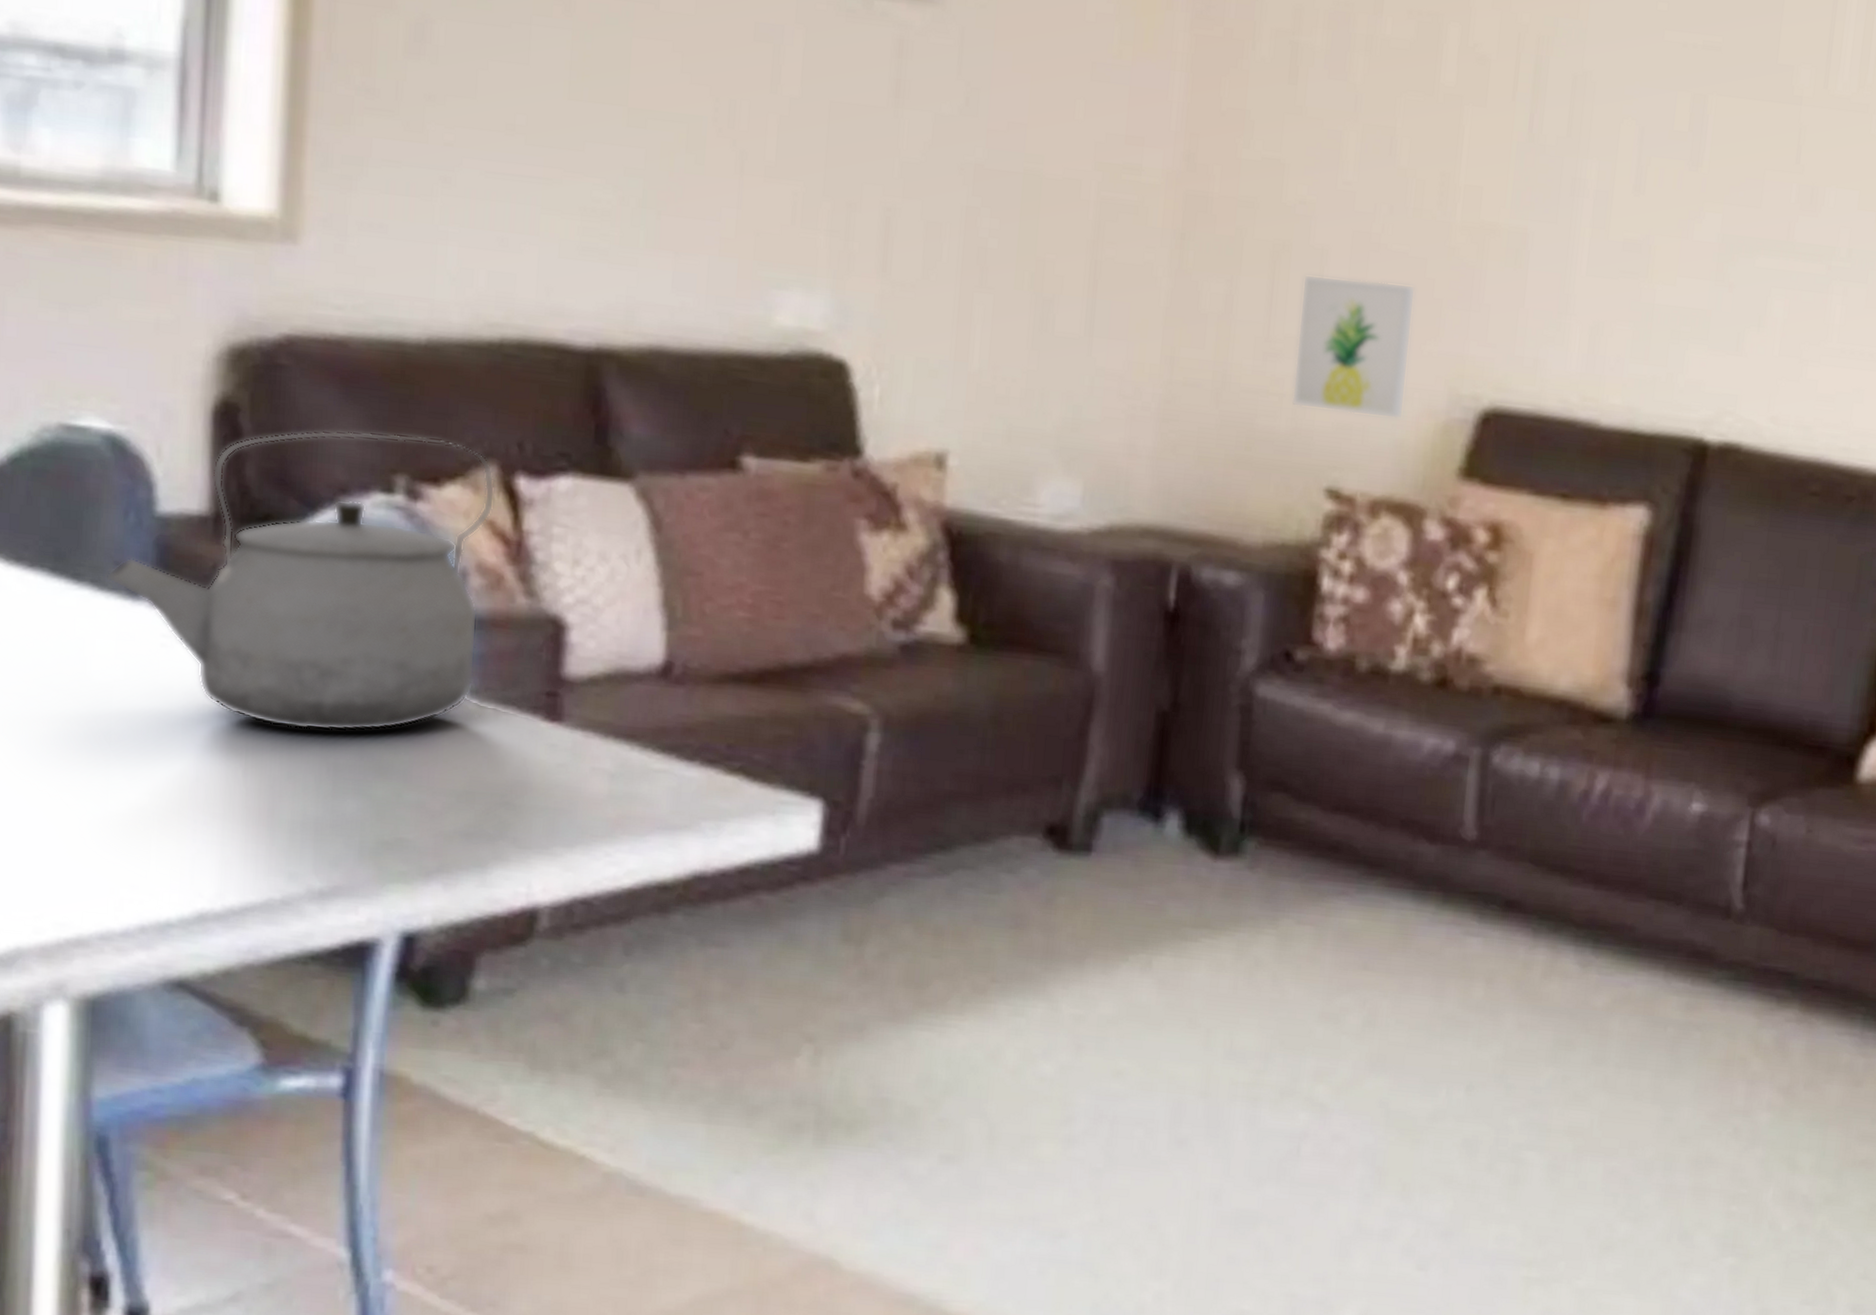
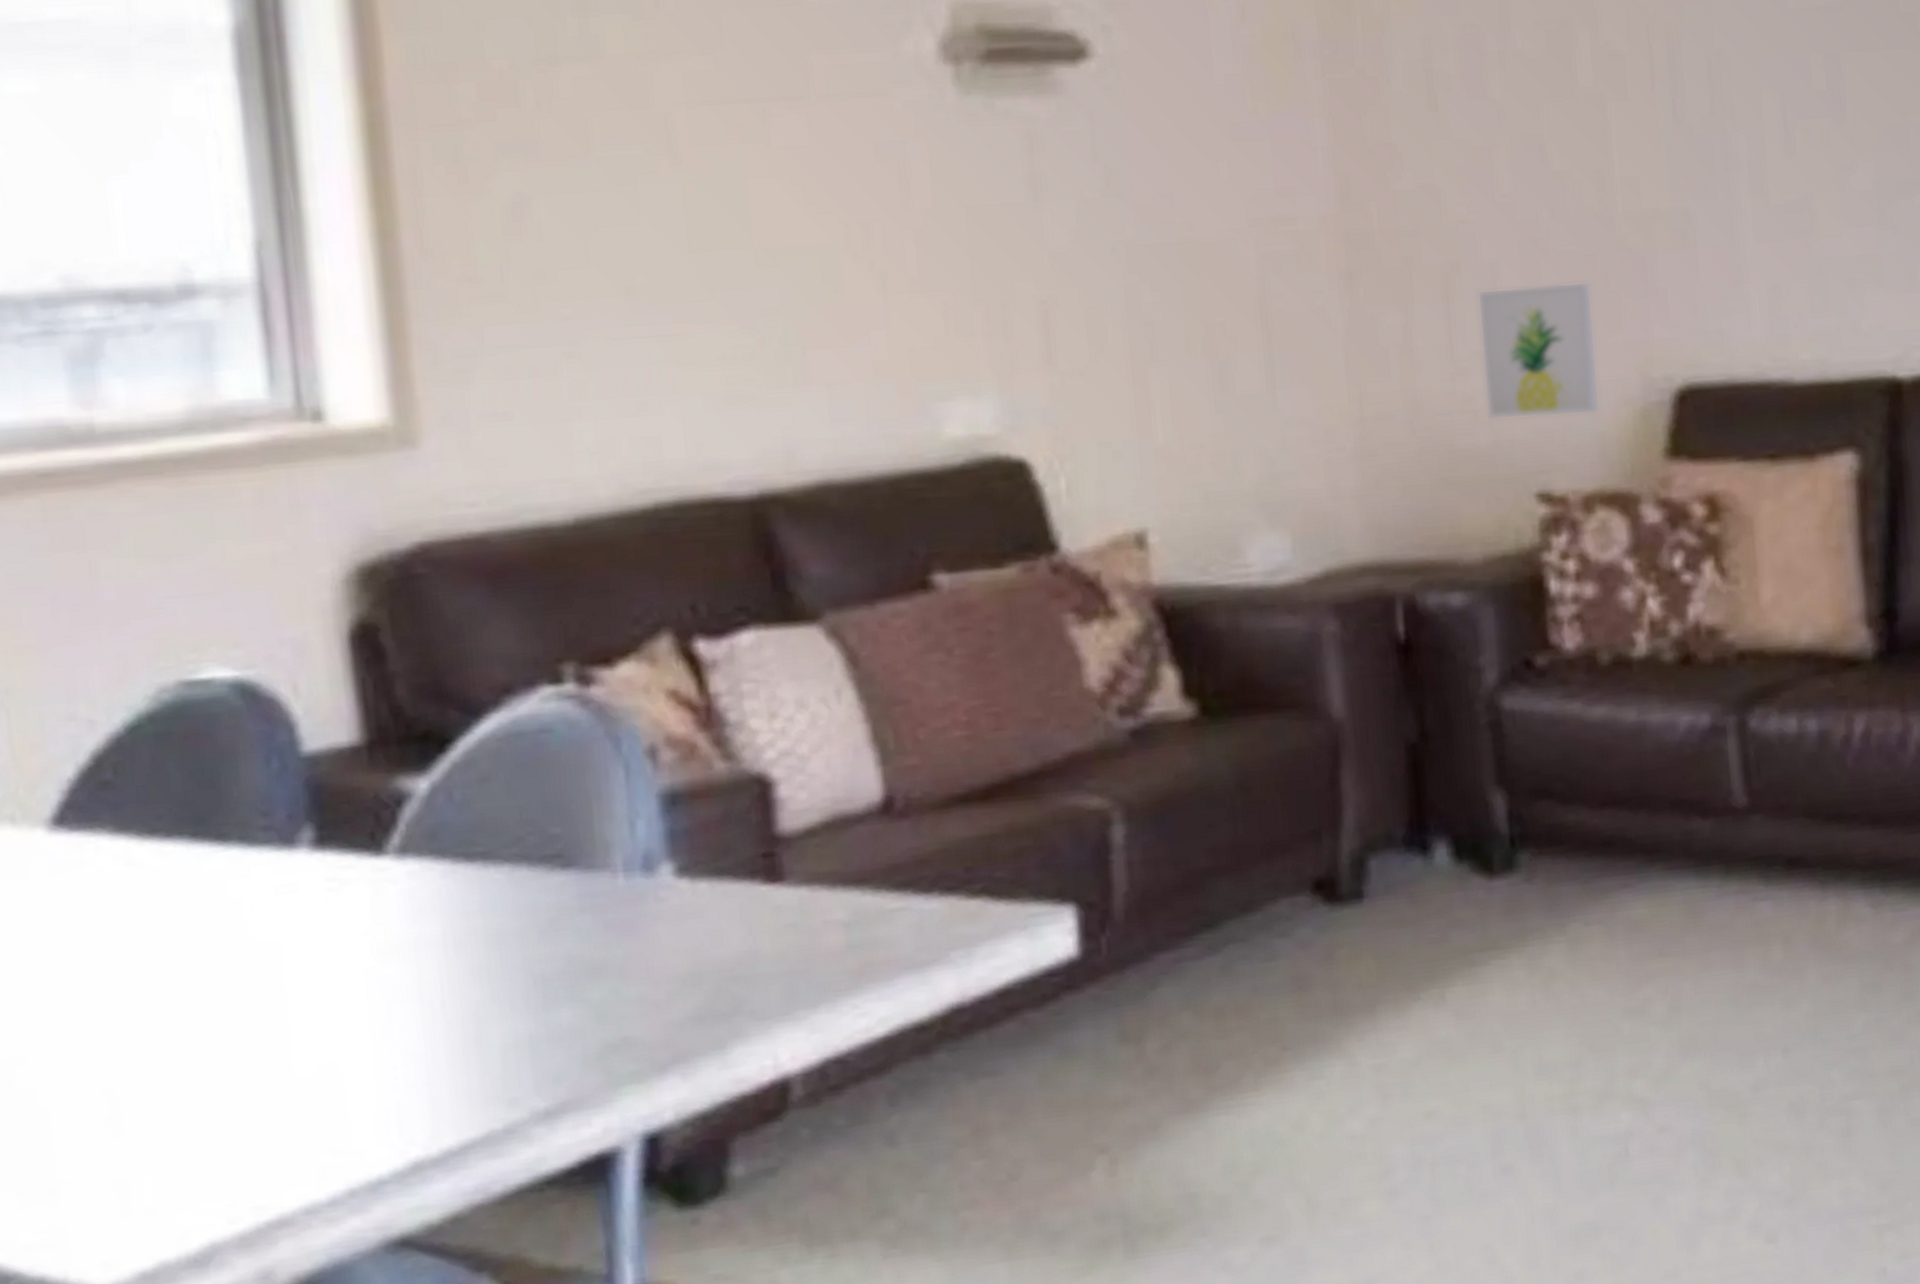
tea kettle: present [106,430,495,732] -> none [254,617,681,949]

